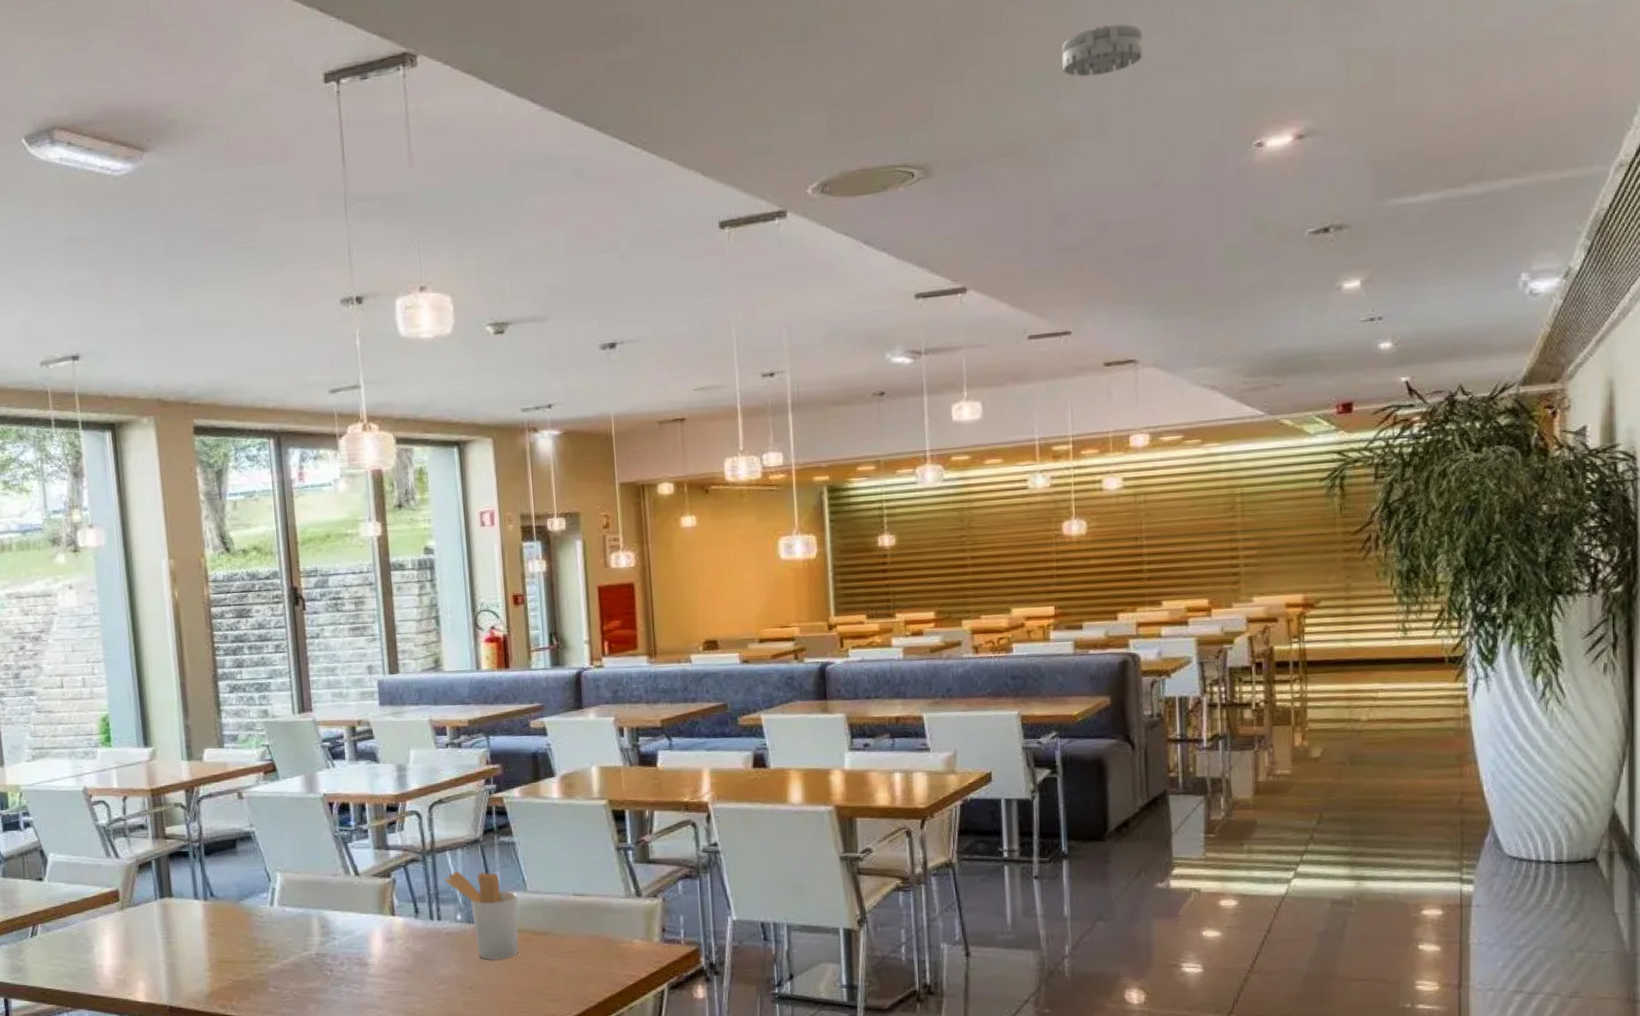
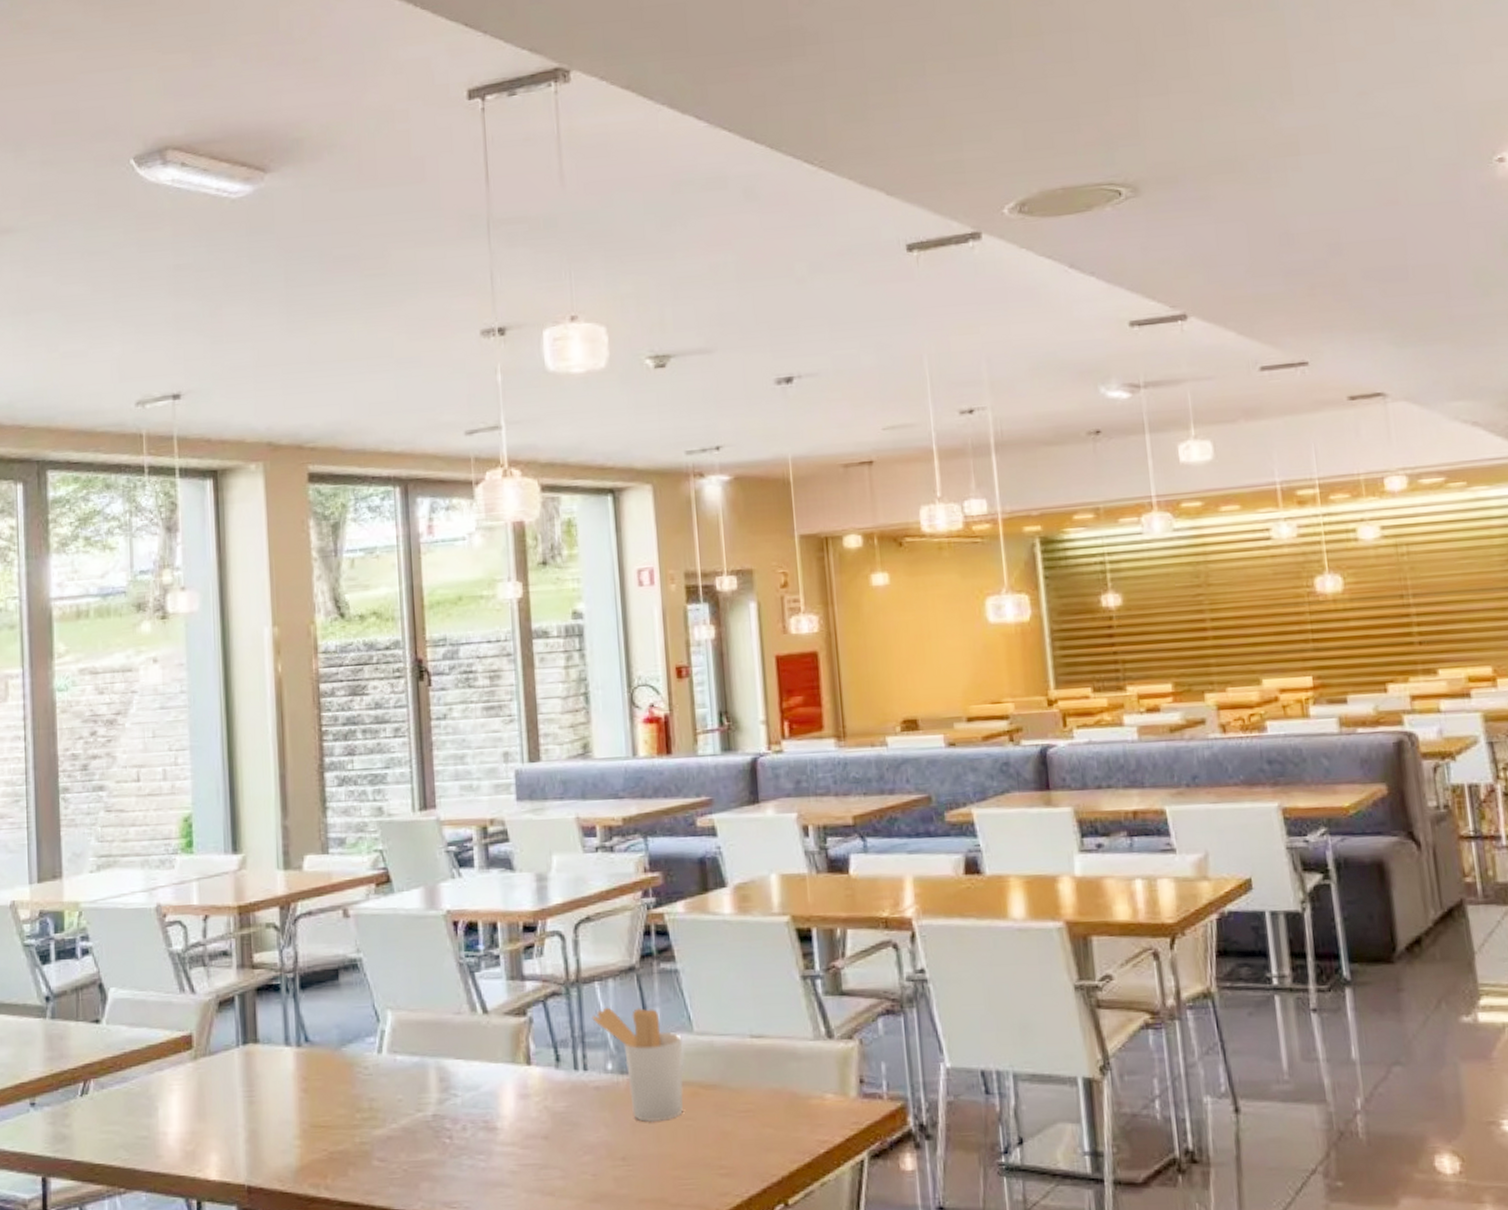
smoke detector: present [1062,24,1143,77] -> none [1275,36,1365,90]

